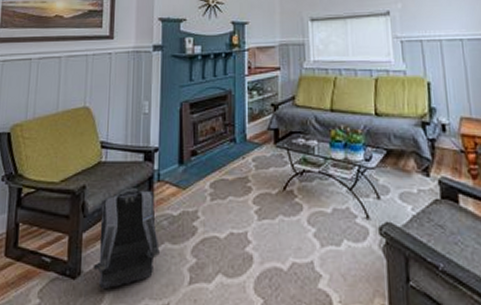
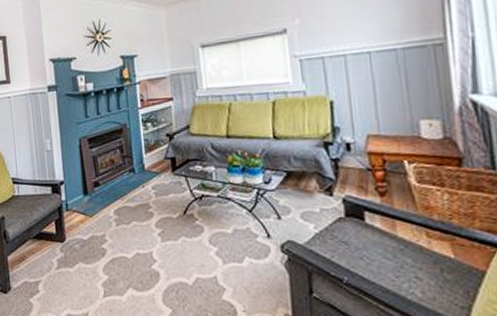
backpack: present [93,188,160,288] -> none [18,217,75,300]

